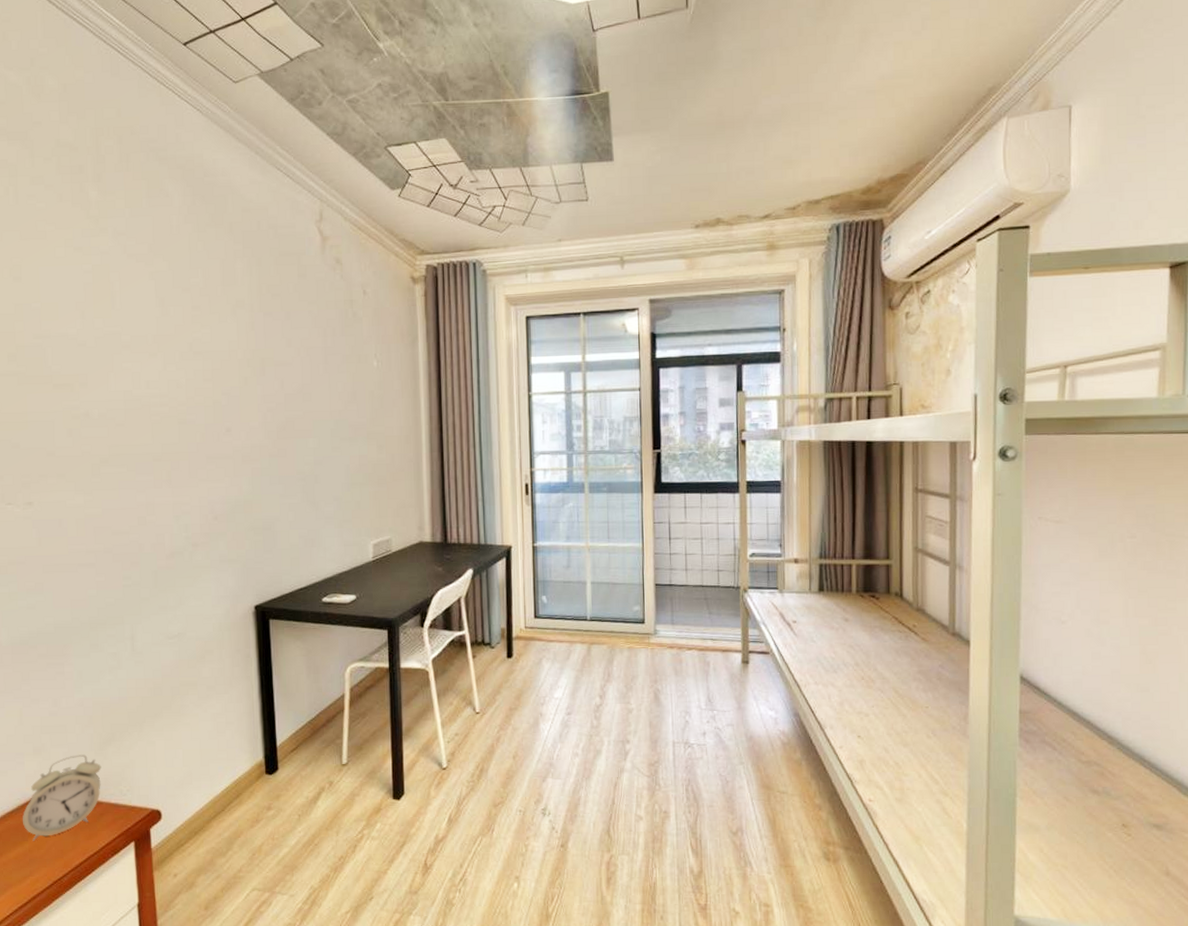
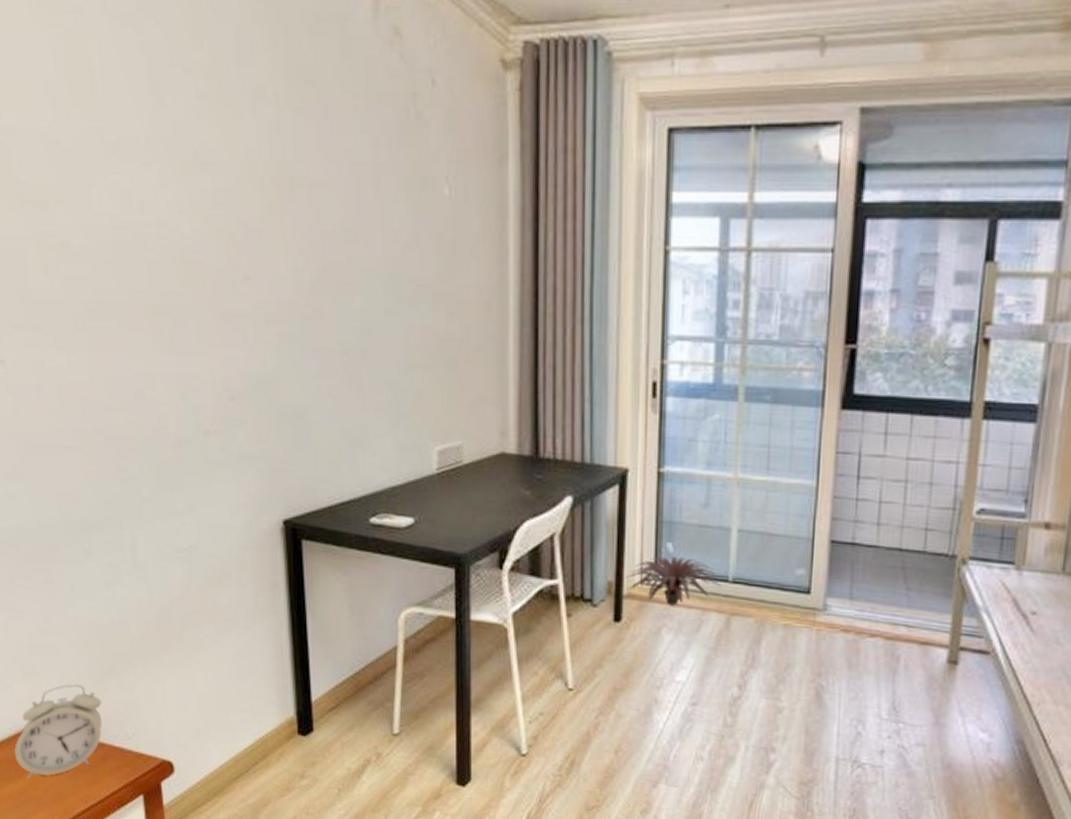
plant: none [513,606,582,641] -> present [625,557,721,605]

